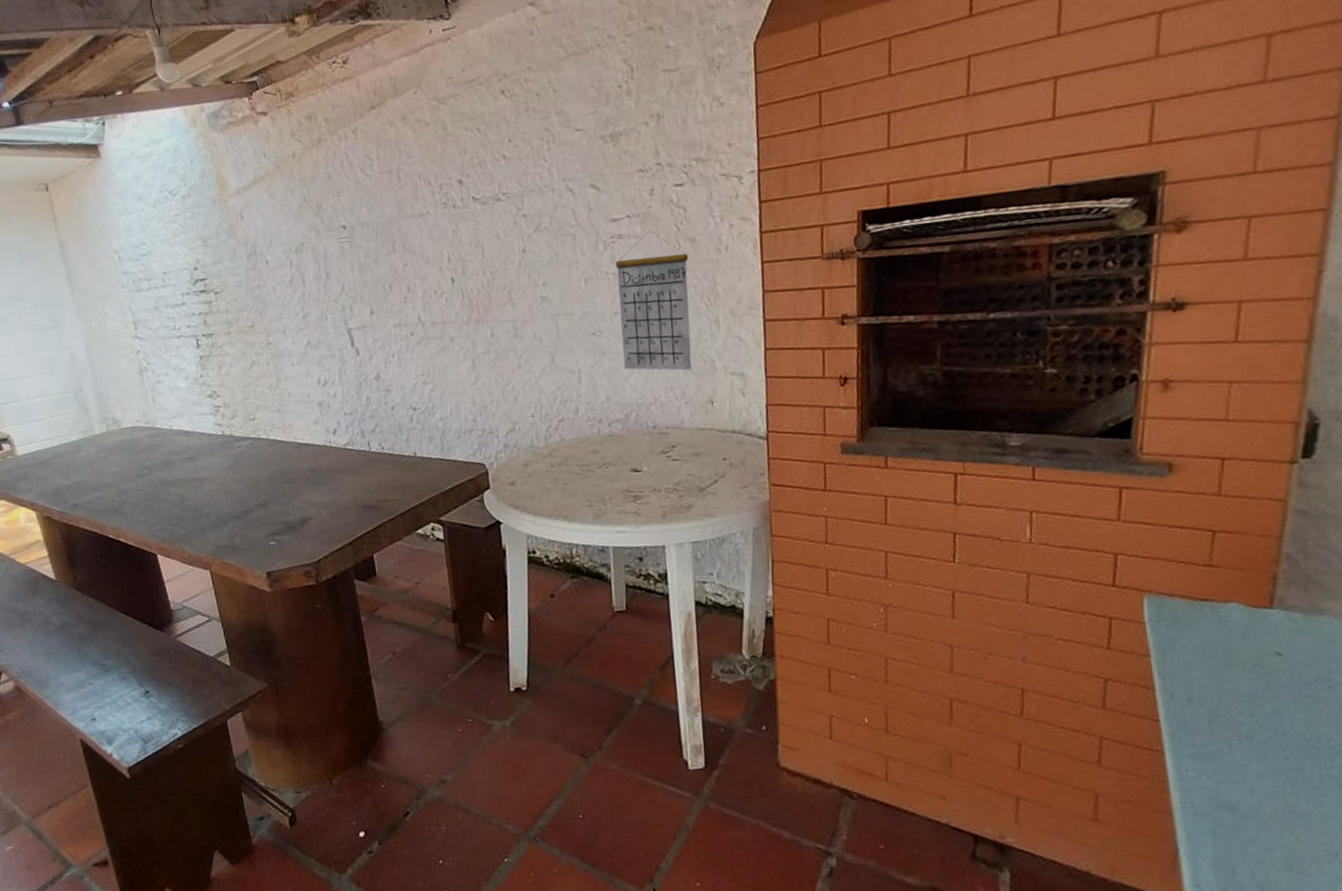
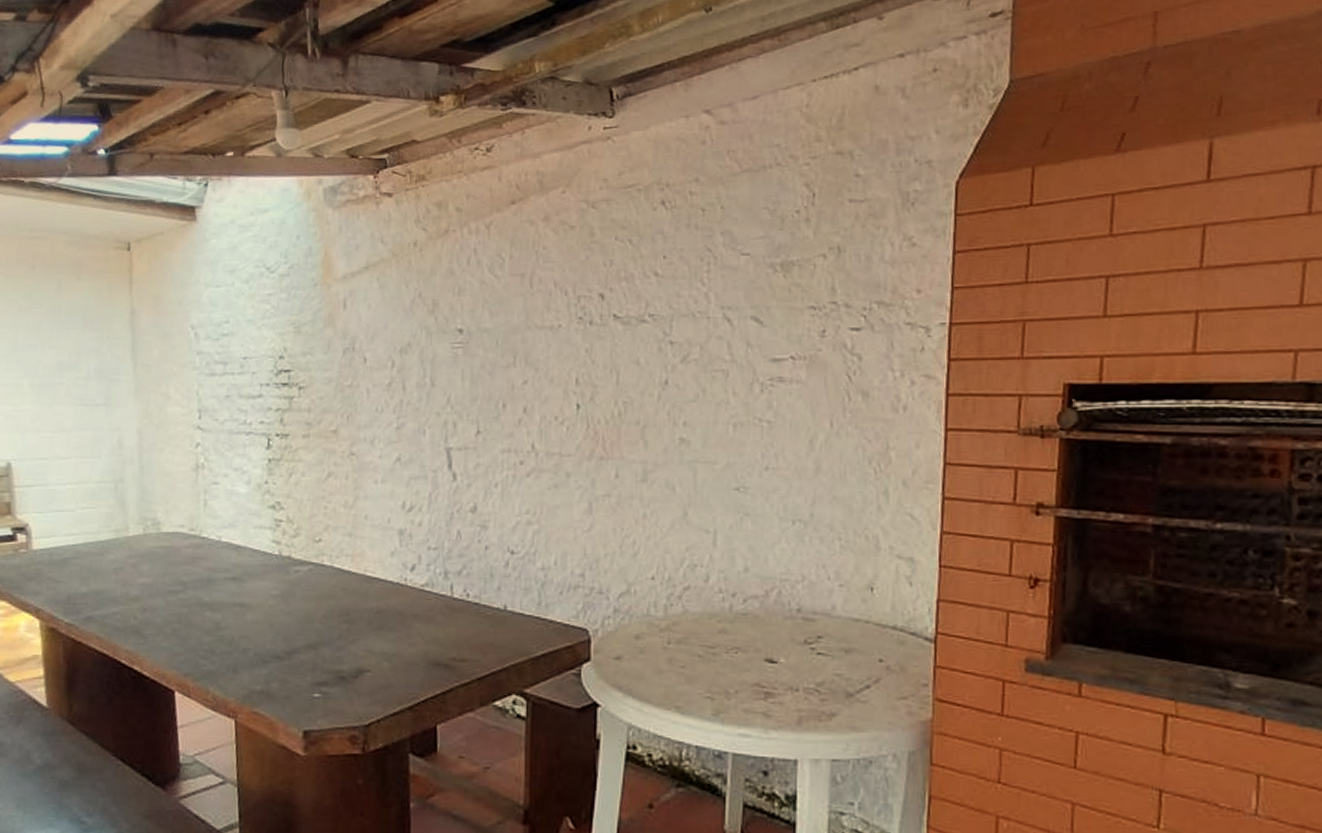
calendar: present [615,230,692,371] -> none [770,376,858,546]

